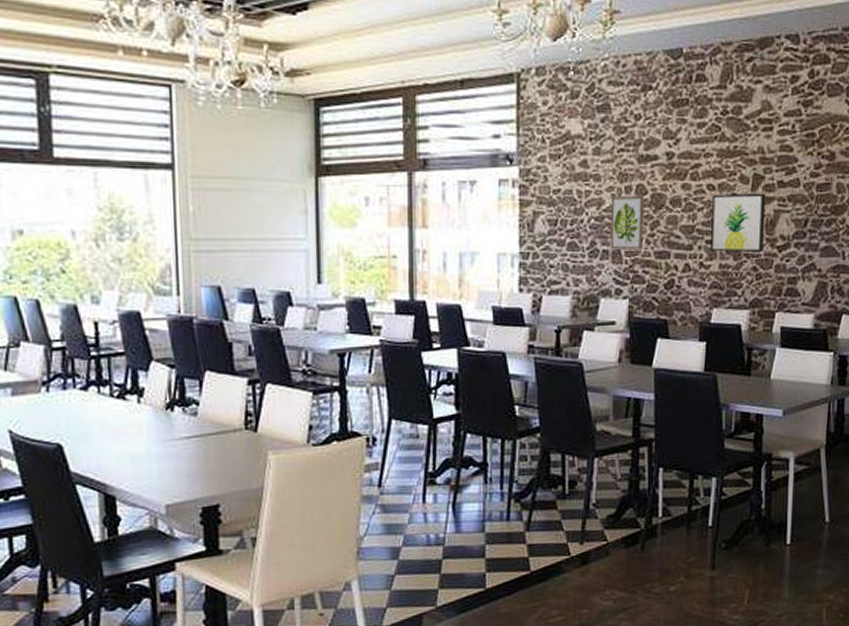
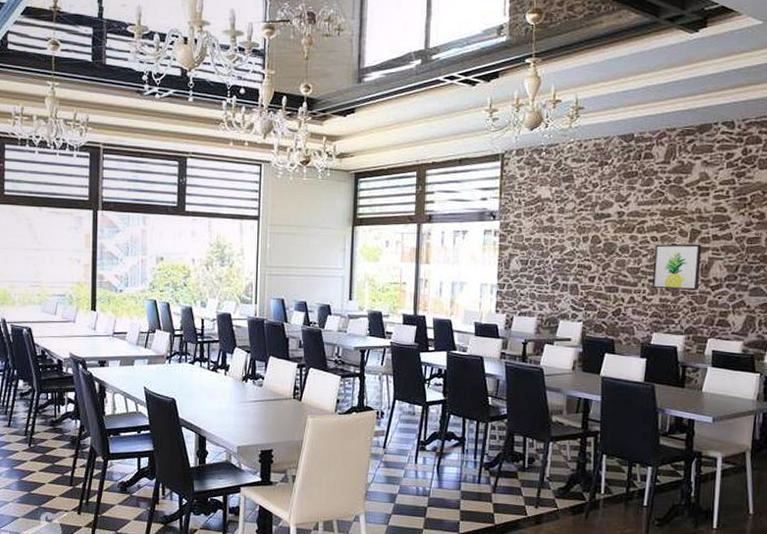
wall art: present [610,195,644,250] -> none [569,243,598,285]

